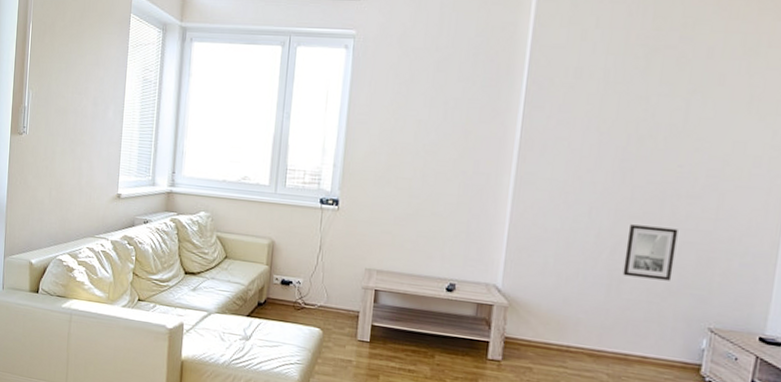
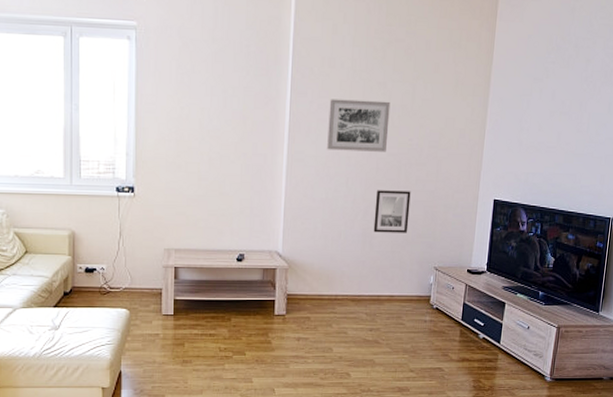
wall art: none [566,114,654,179] -> present [327,99,391,152]

